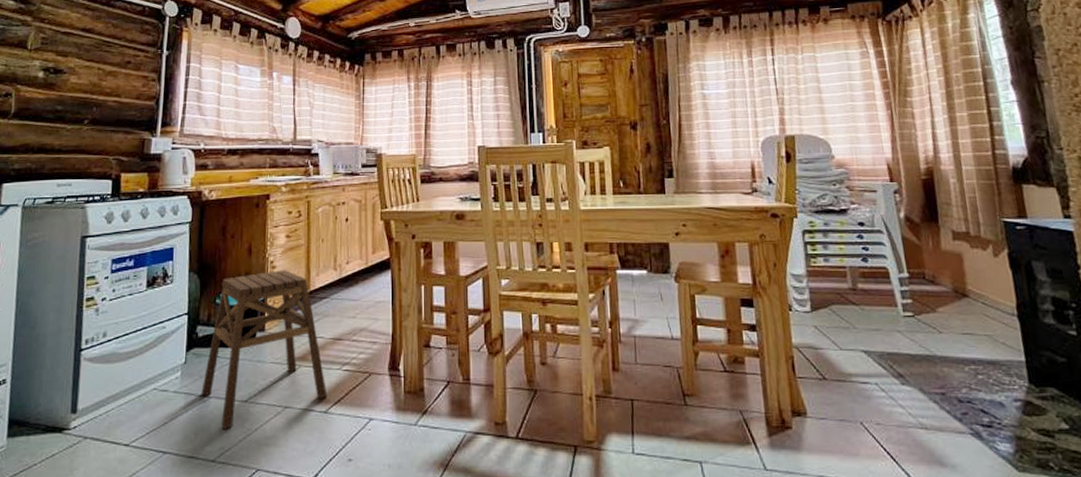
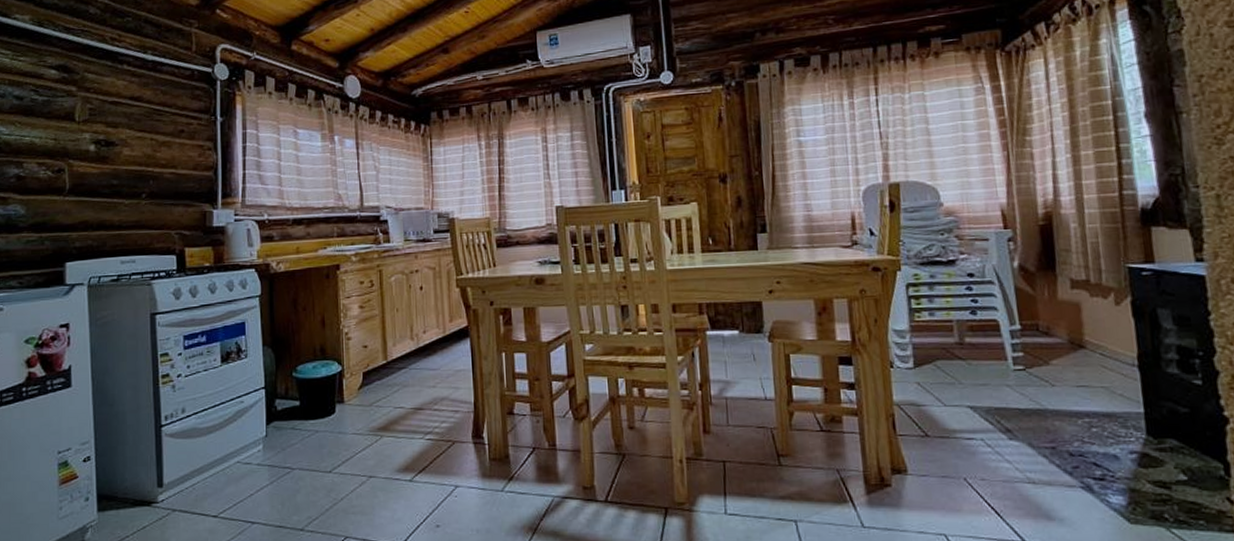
stool: present [201,270,328,429] -> none [284,341,412,499]

